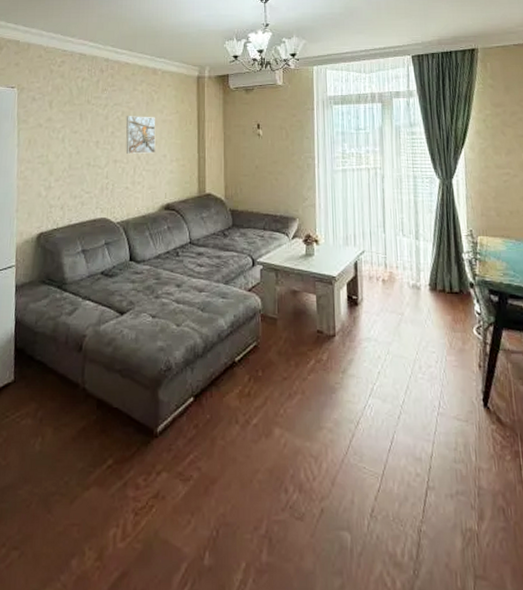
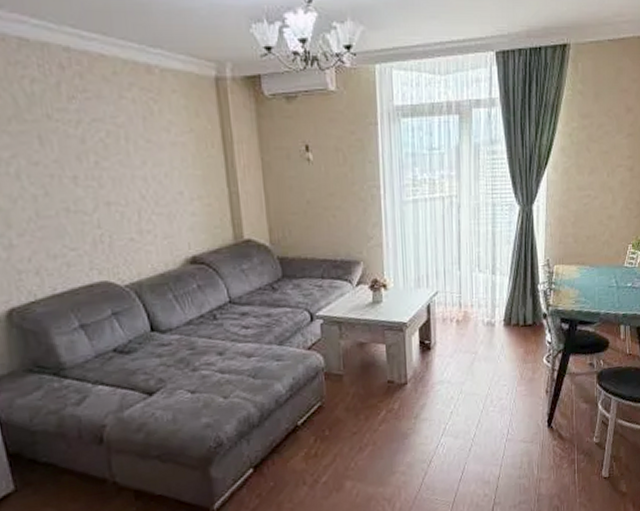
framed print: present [126,116,156,154] -> none [113,137,166,192]

